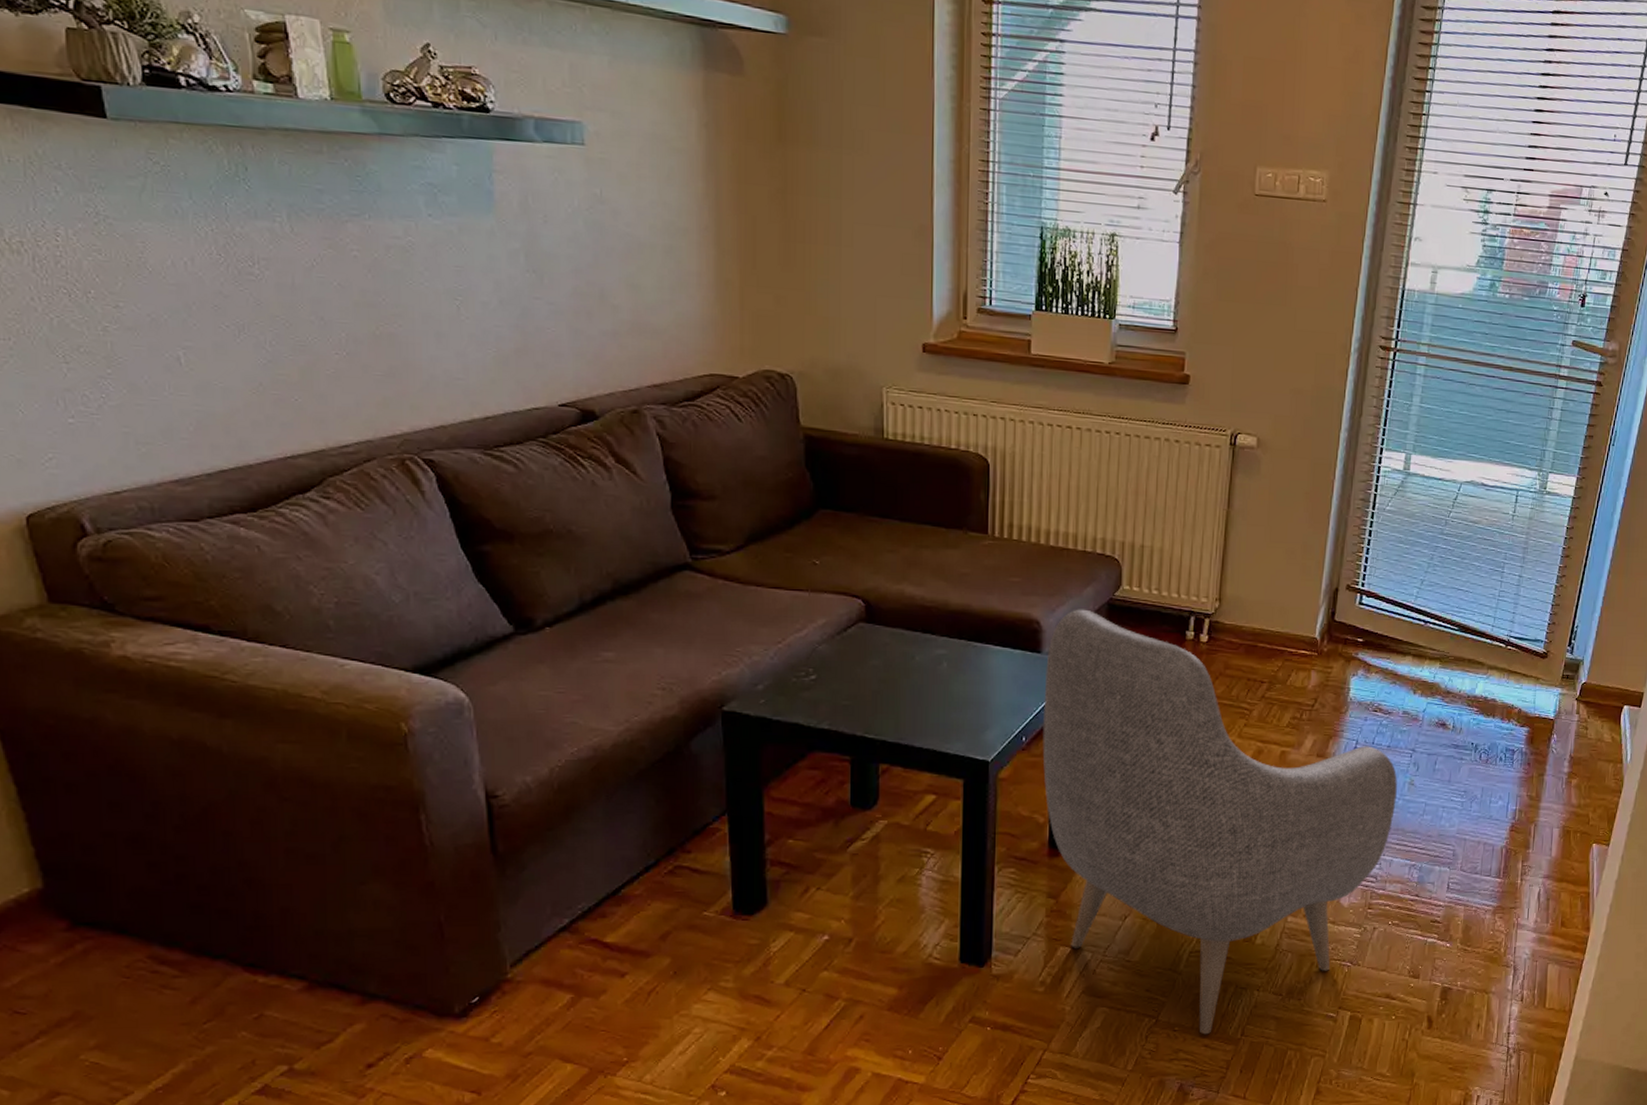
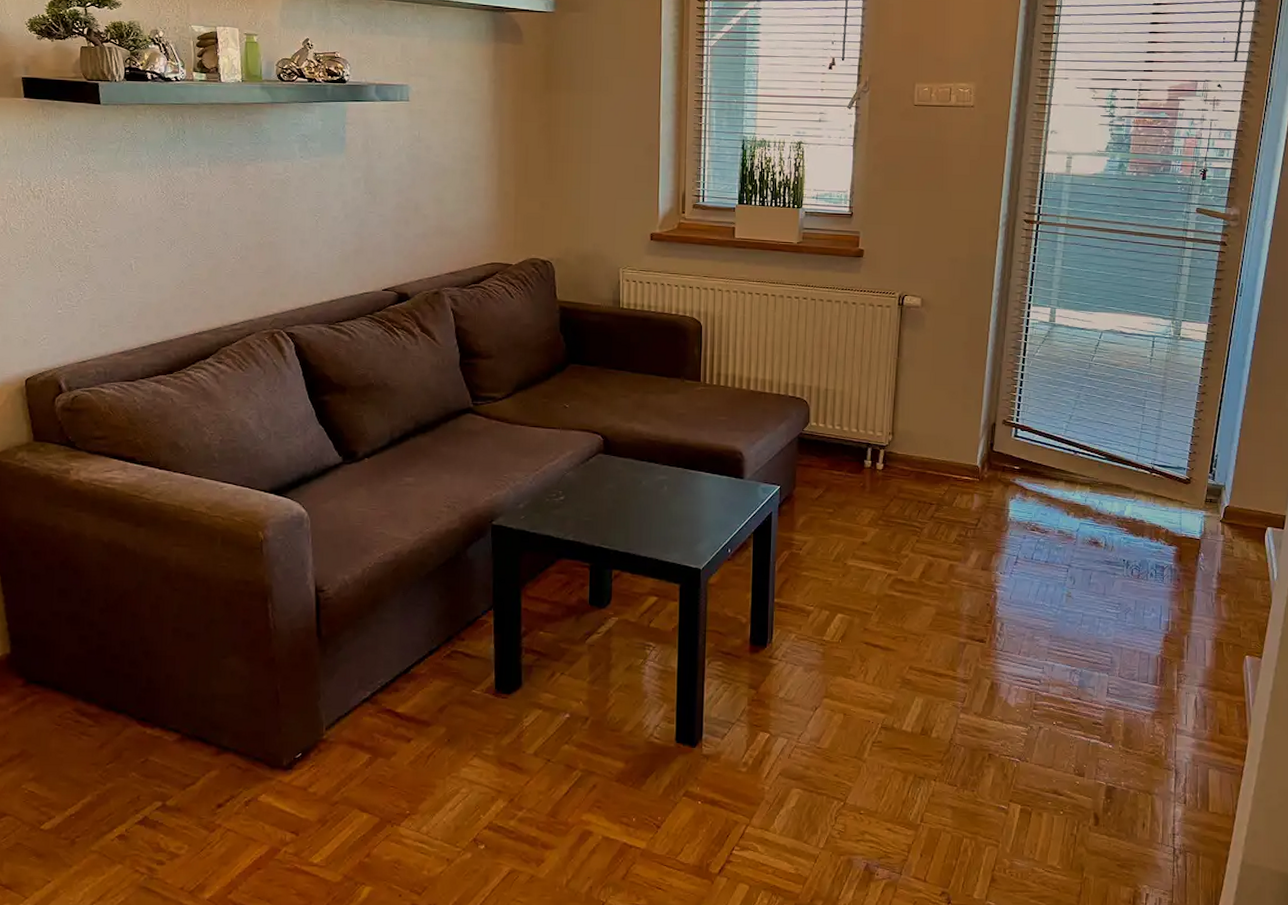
armchair: present [1042,609,1397,1035] -> none [745,442,1056,819]

